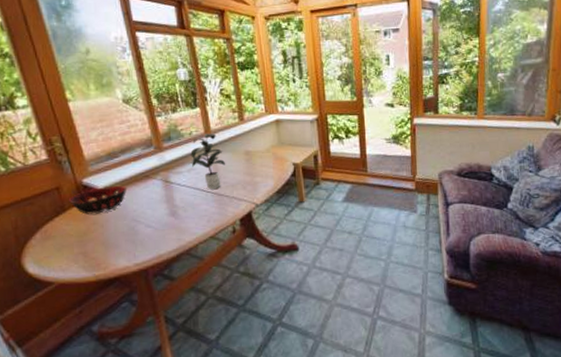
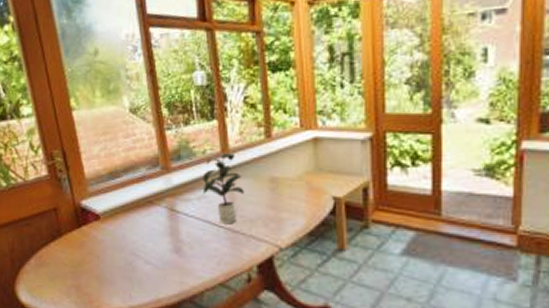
decorative bowl: present [68,185,128,215] -> none [65,210,128,242]

